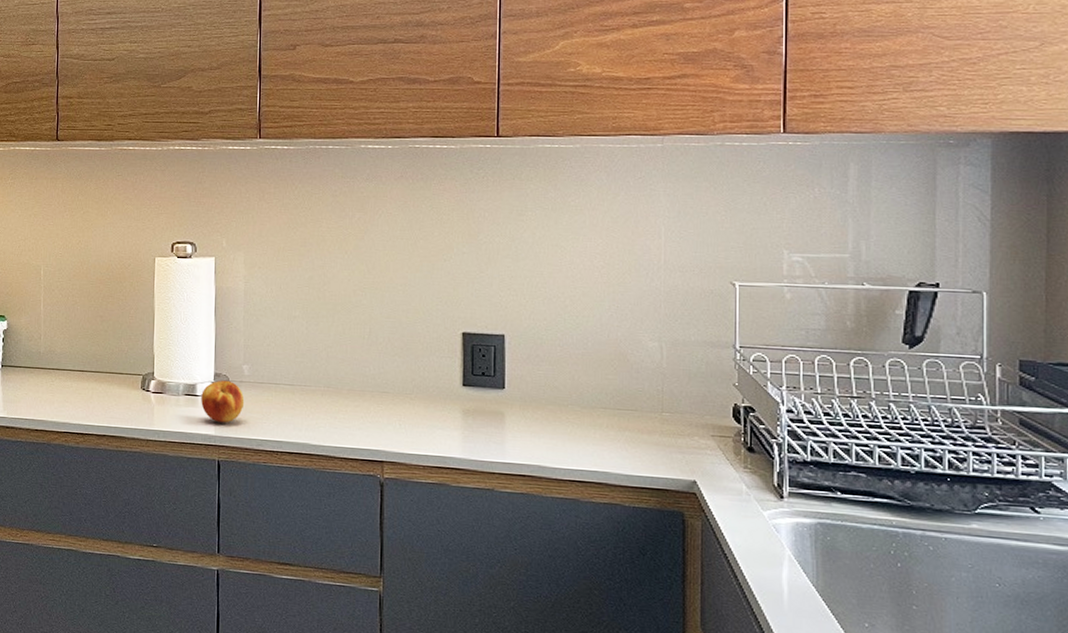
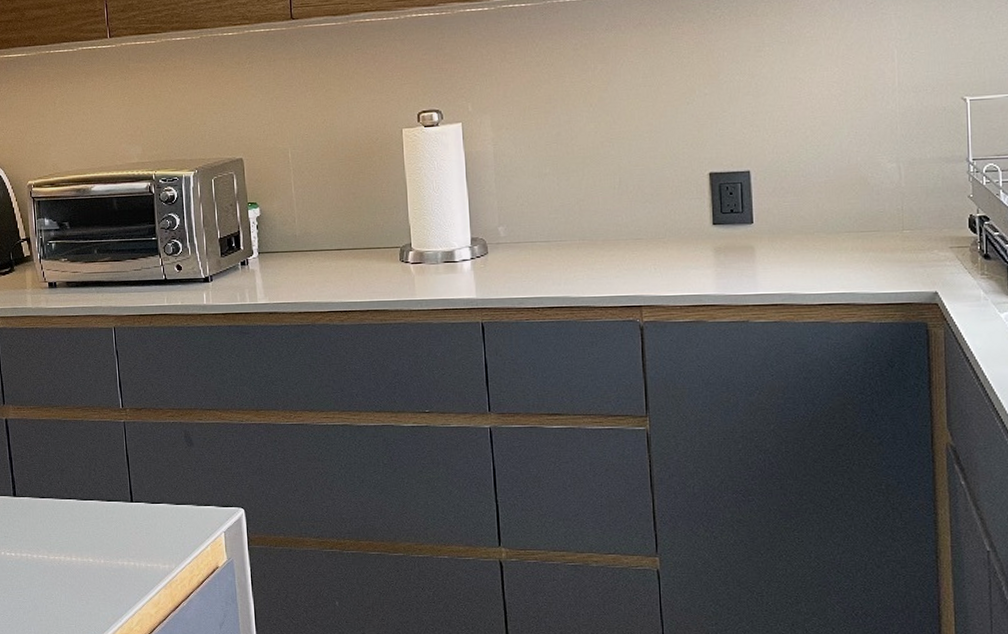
fruit: present [201,380,245,423] -> none [460,243,503,286]

